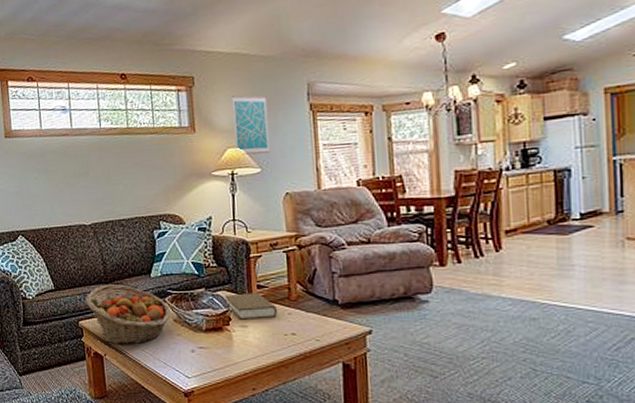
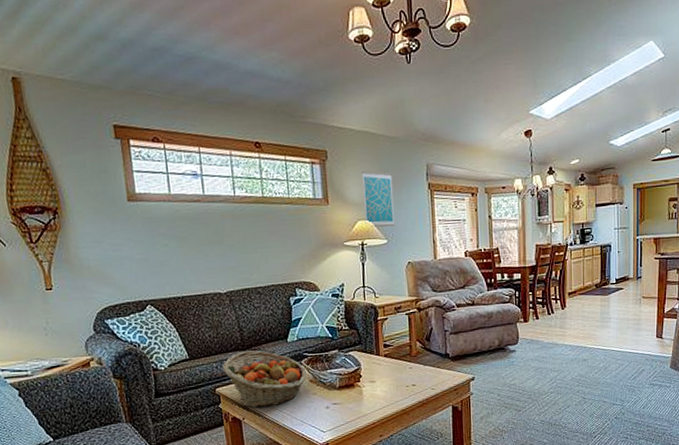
book: present [225,292,278,320] -> none [356,351,401,376]

